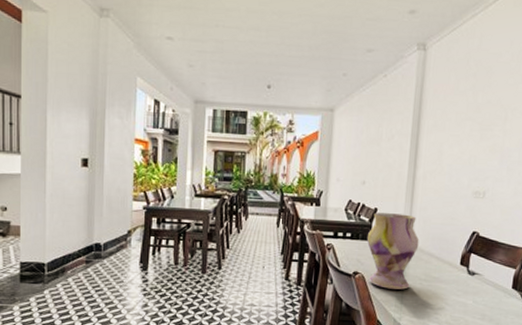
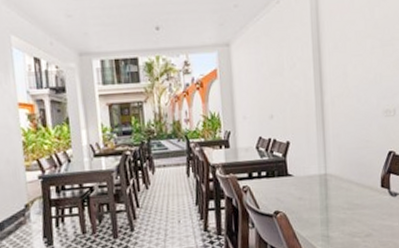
vase: present [366,212,419,290] -> none [283,143,337,224]

